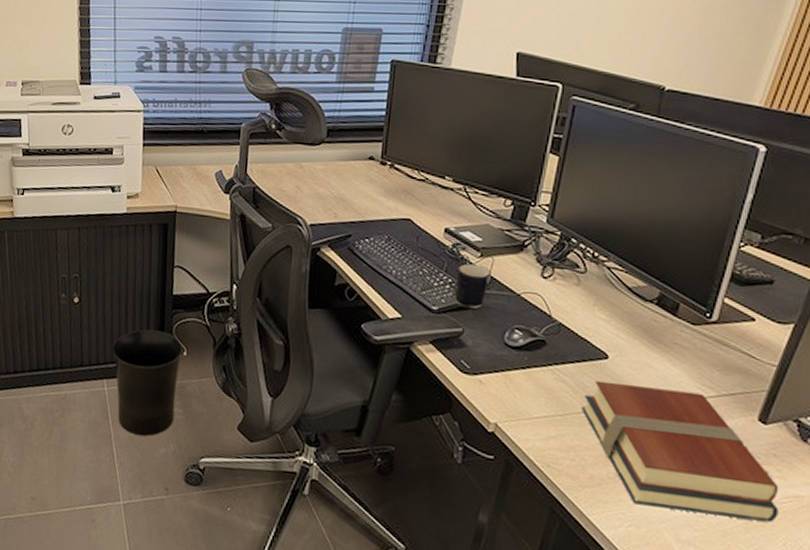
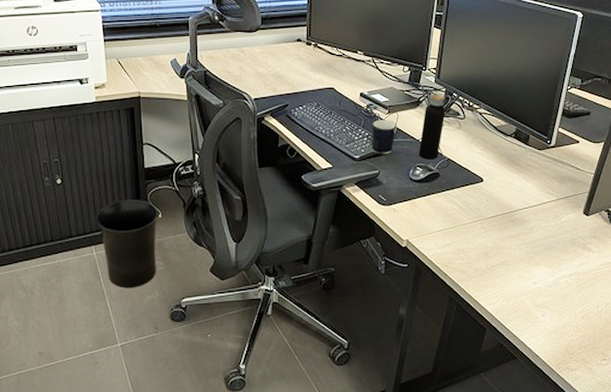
water bottle: none [518,233,562,322] -> present [418,90,447,160]
books: present [581,380,779,522] -> none [467,198,598,285]

